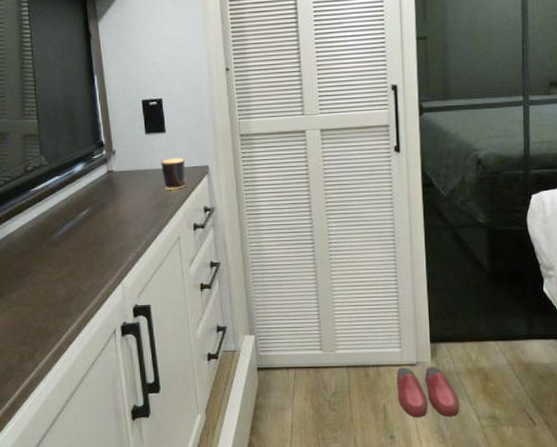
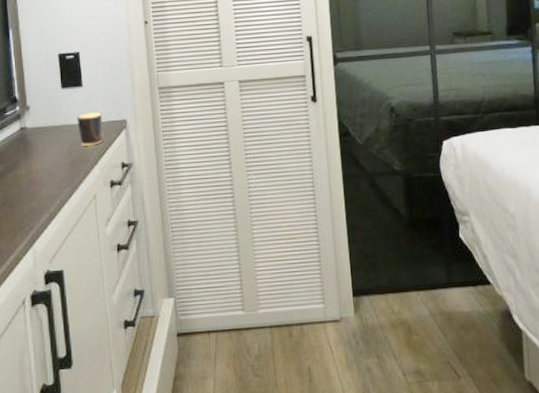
slippers: present [397,366,459,417] -> none [321,321,384,378]

